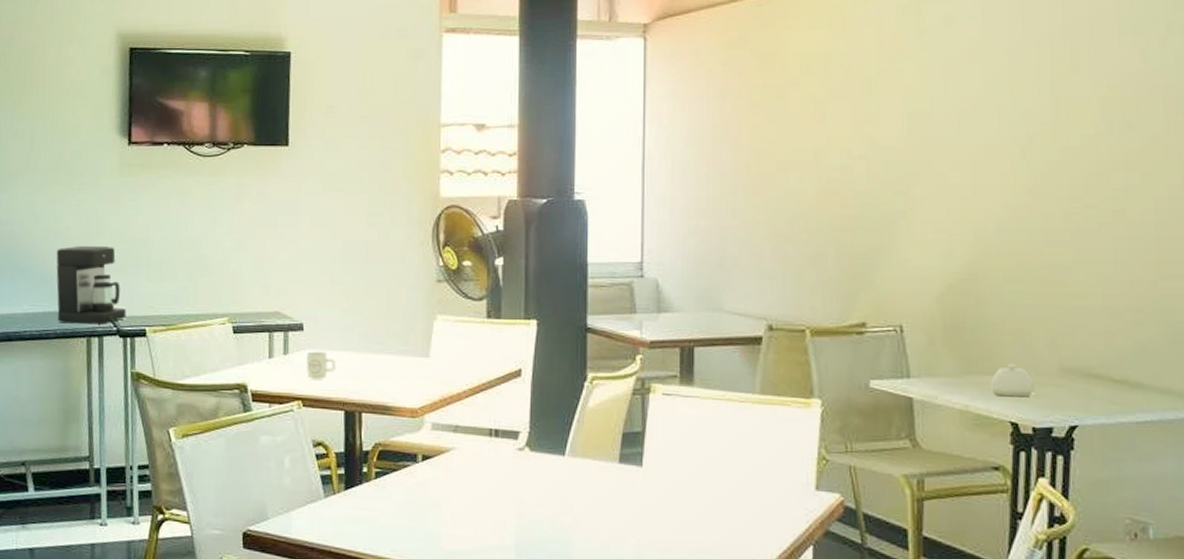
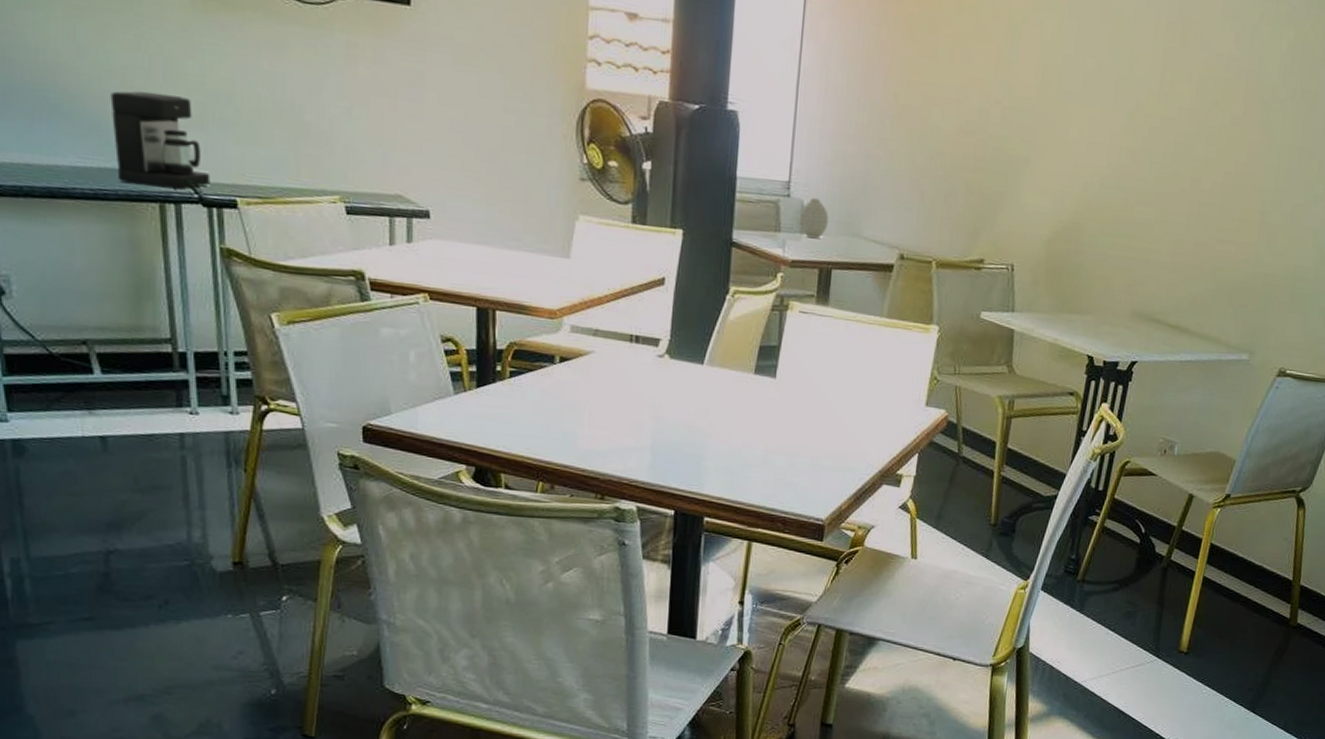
mug: present [306,351,336,379] -> none [433,241,467,273]
vase: none [655,276,686,317] -> present [799,198,829,239]
sugar bowl: present [989,363,1035,398] -> none [1075,305,1111,335]

